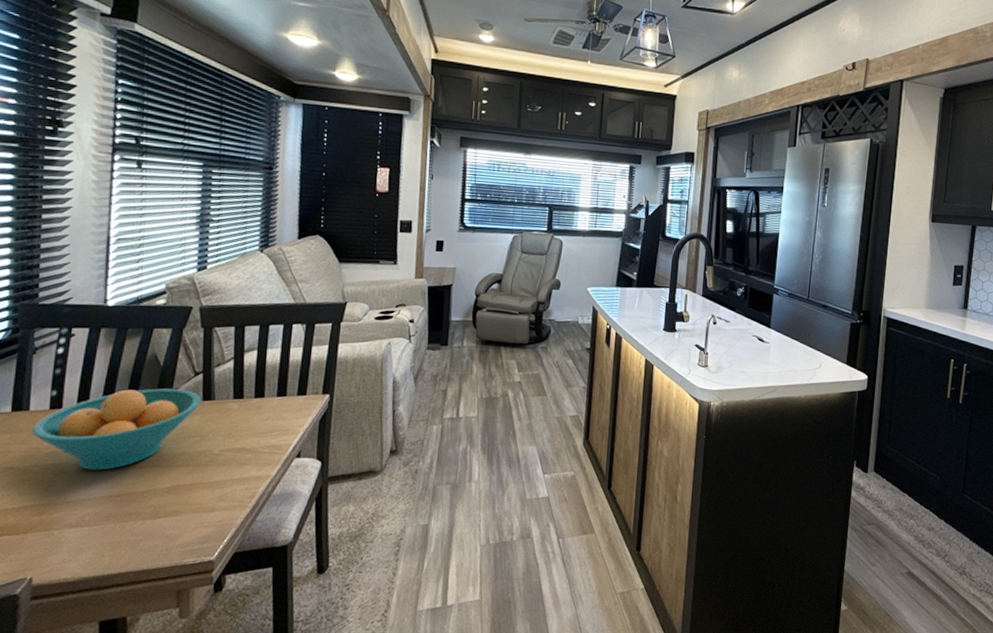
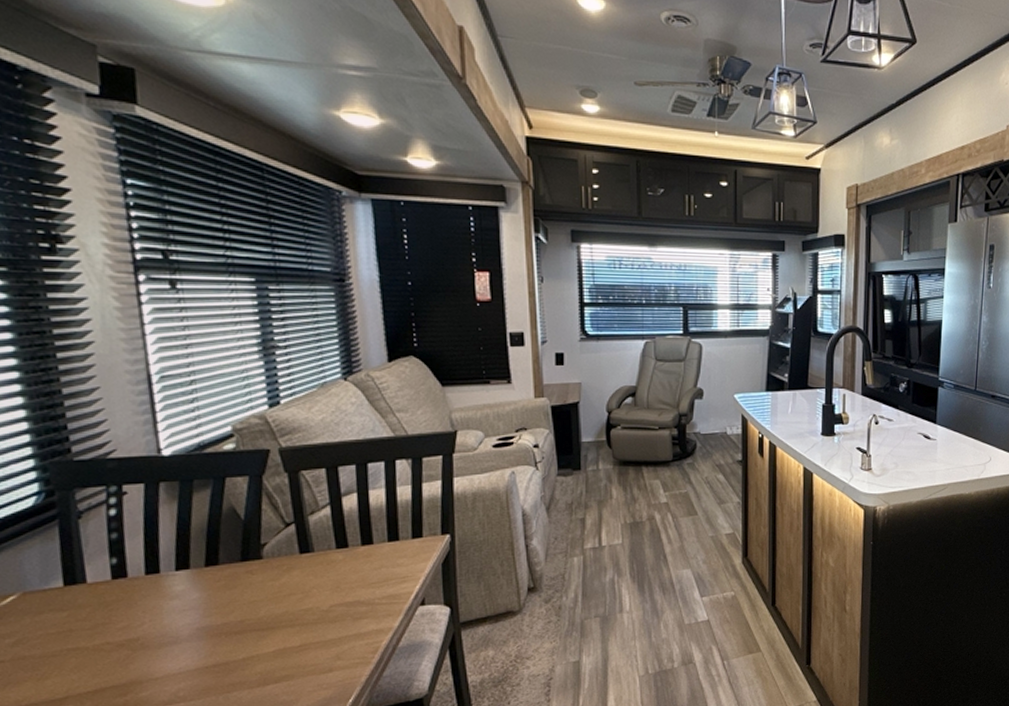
fruit bowl: present [31,388,202,471] -> none [93,543,299,642]

